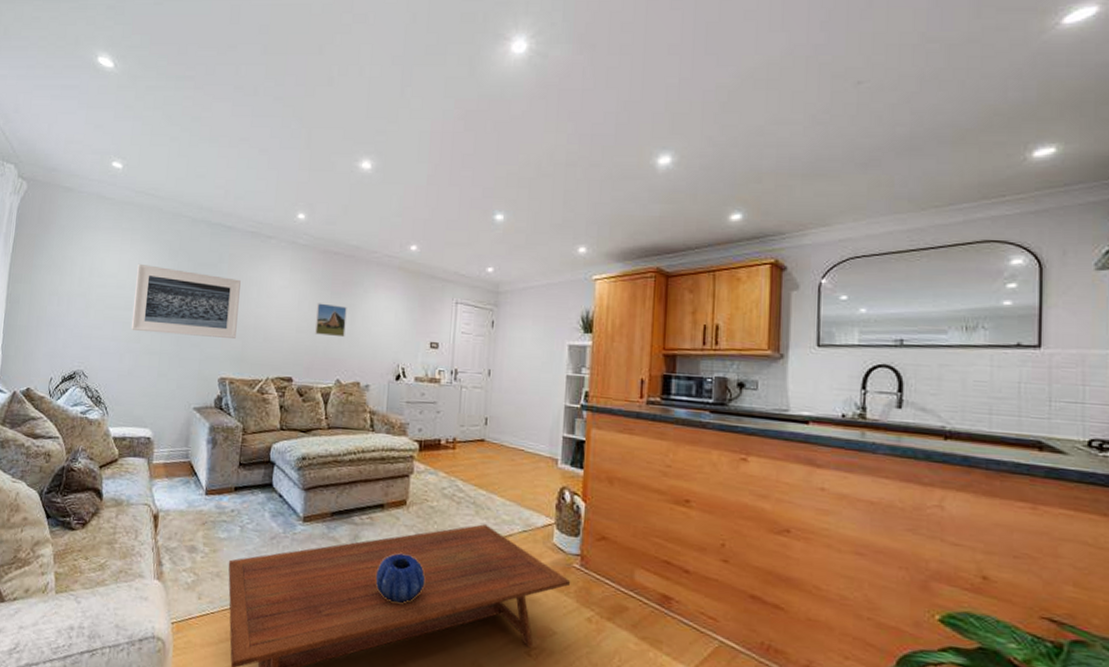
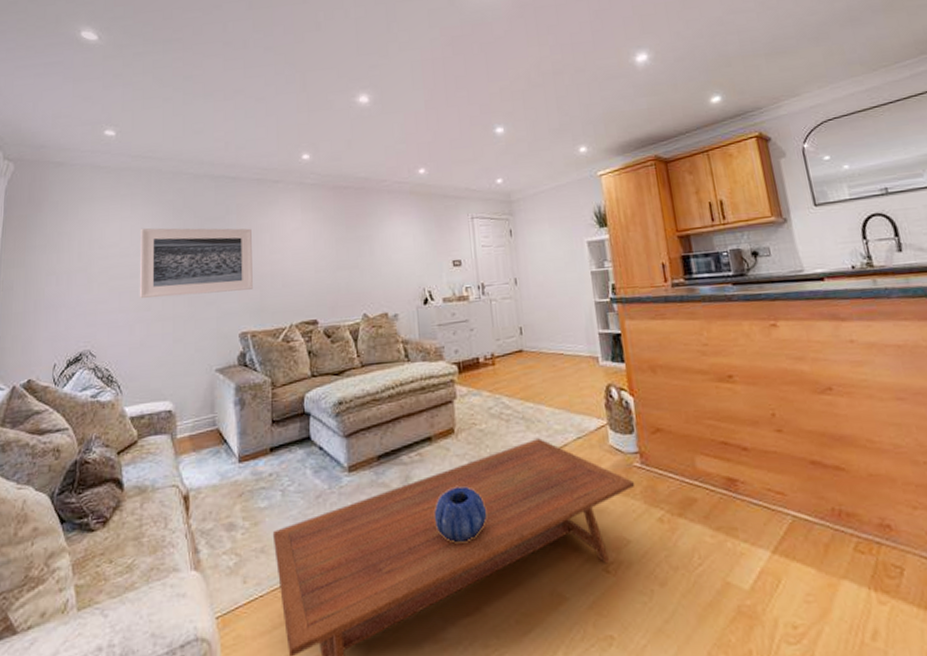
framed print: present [314,303,347,338] -> none [332,238,366,271]

